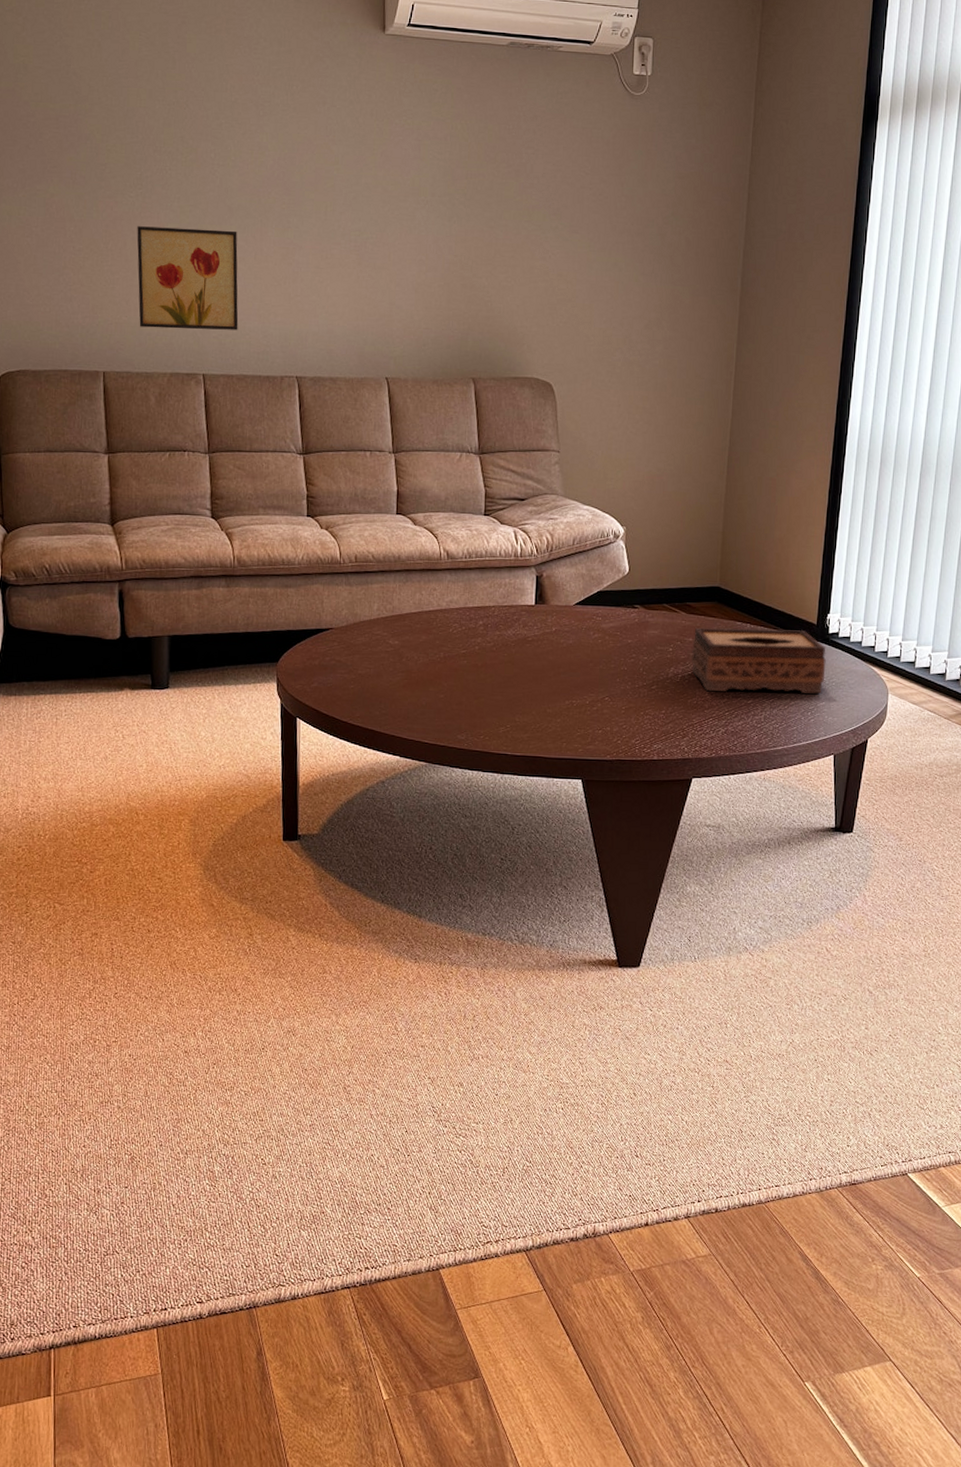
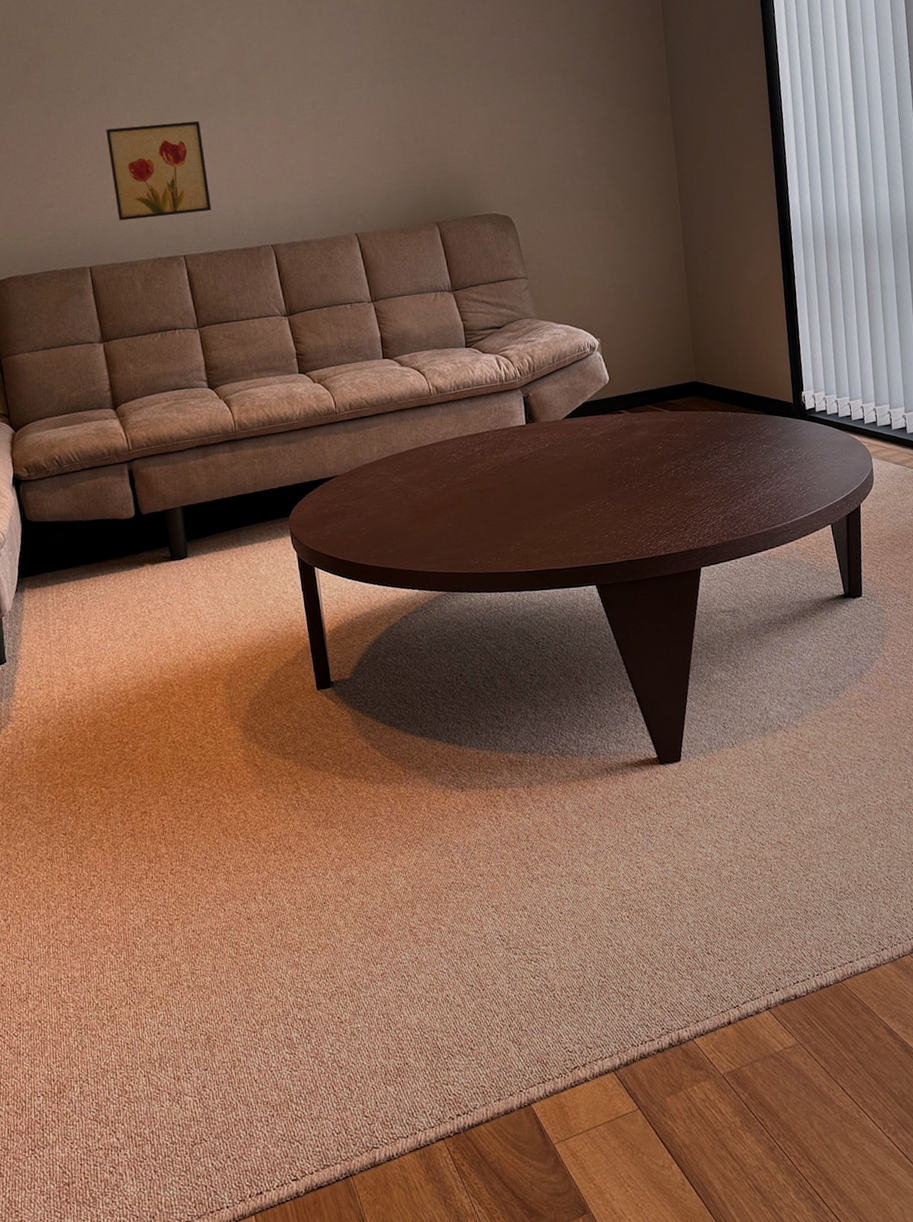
tissue box: present [691,627,826,694] -> none [679,410,810,482]

